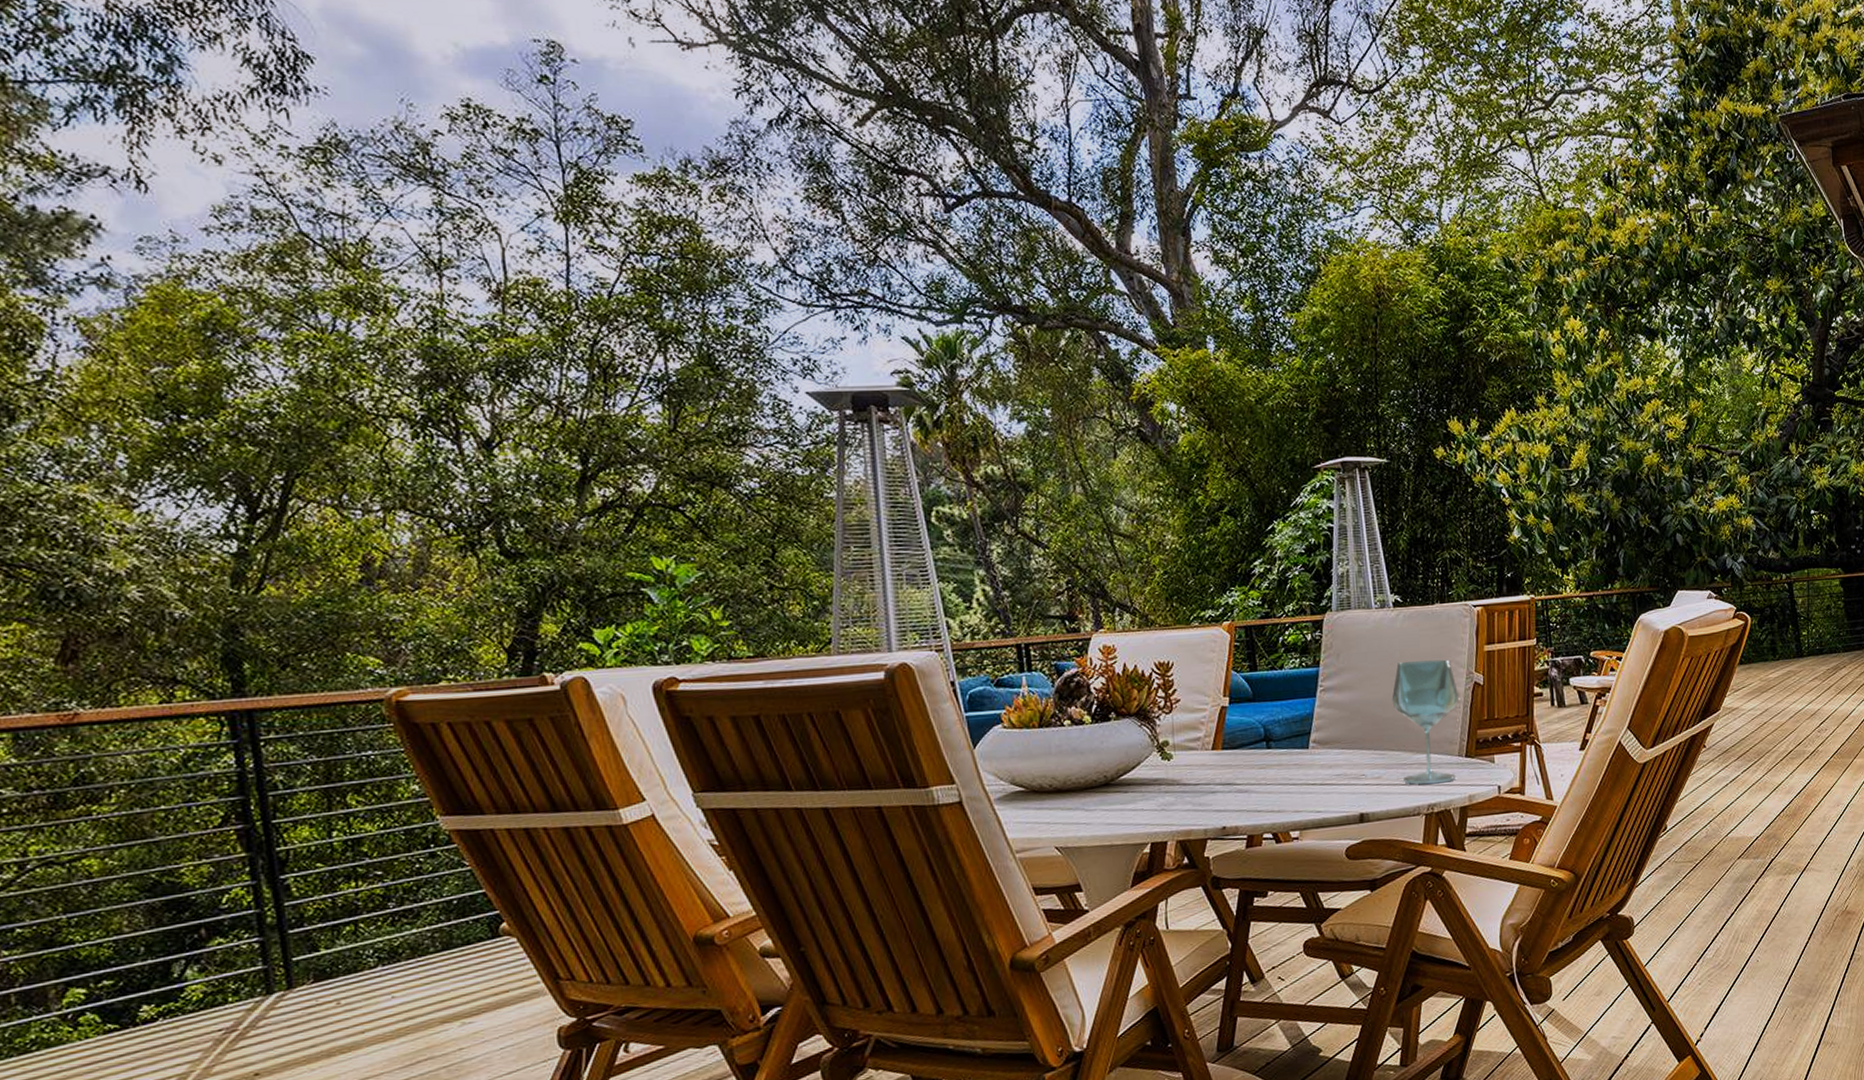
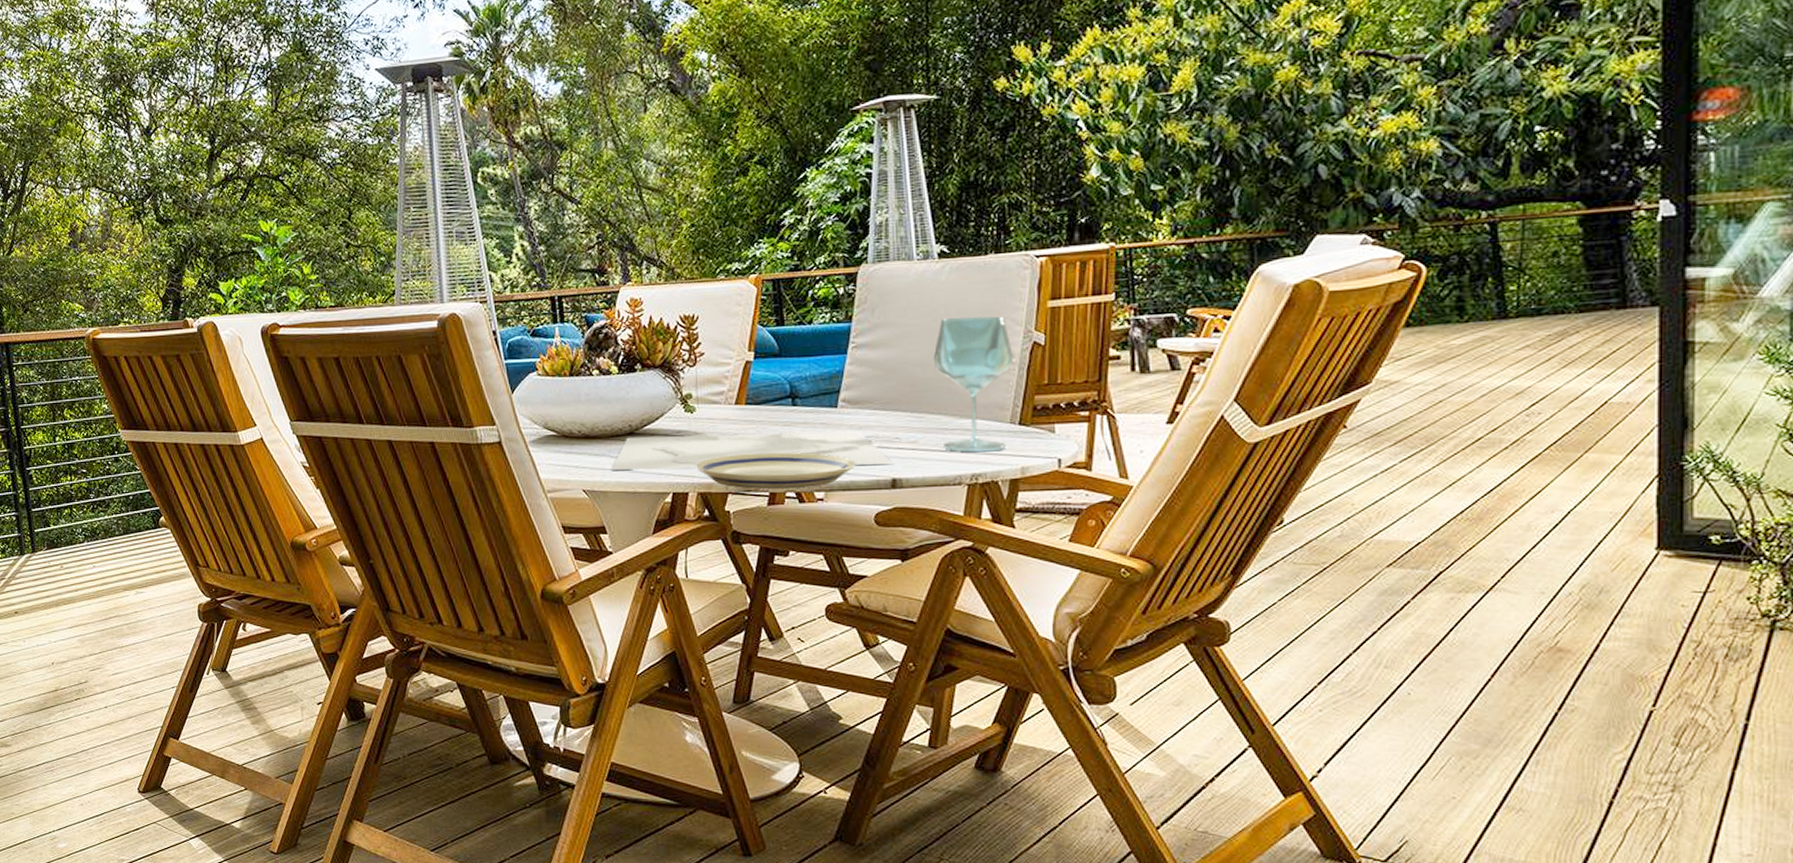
napkin: none [1086,770,1361,824] -> present [611,431,894,471]
plate: none [1174,793,1327,833] -> present [696,452,856,489]

